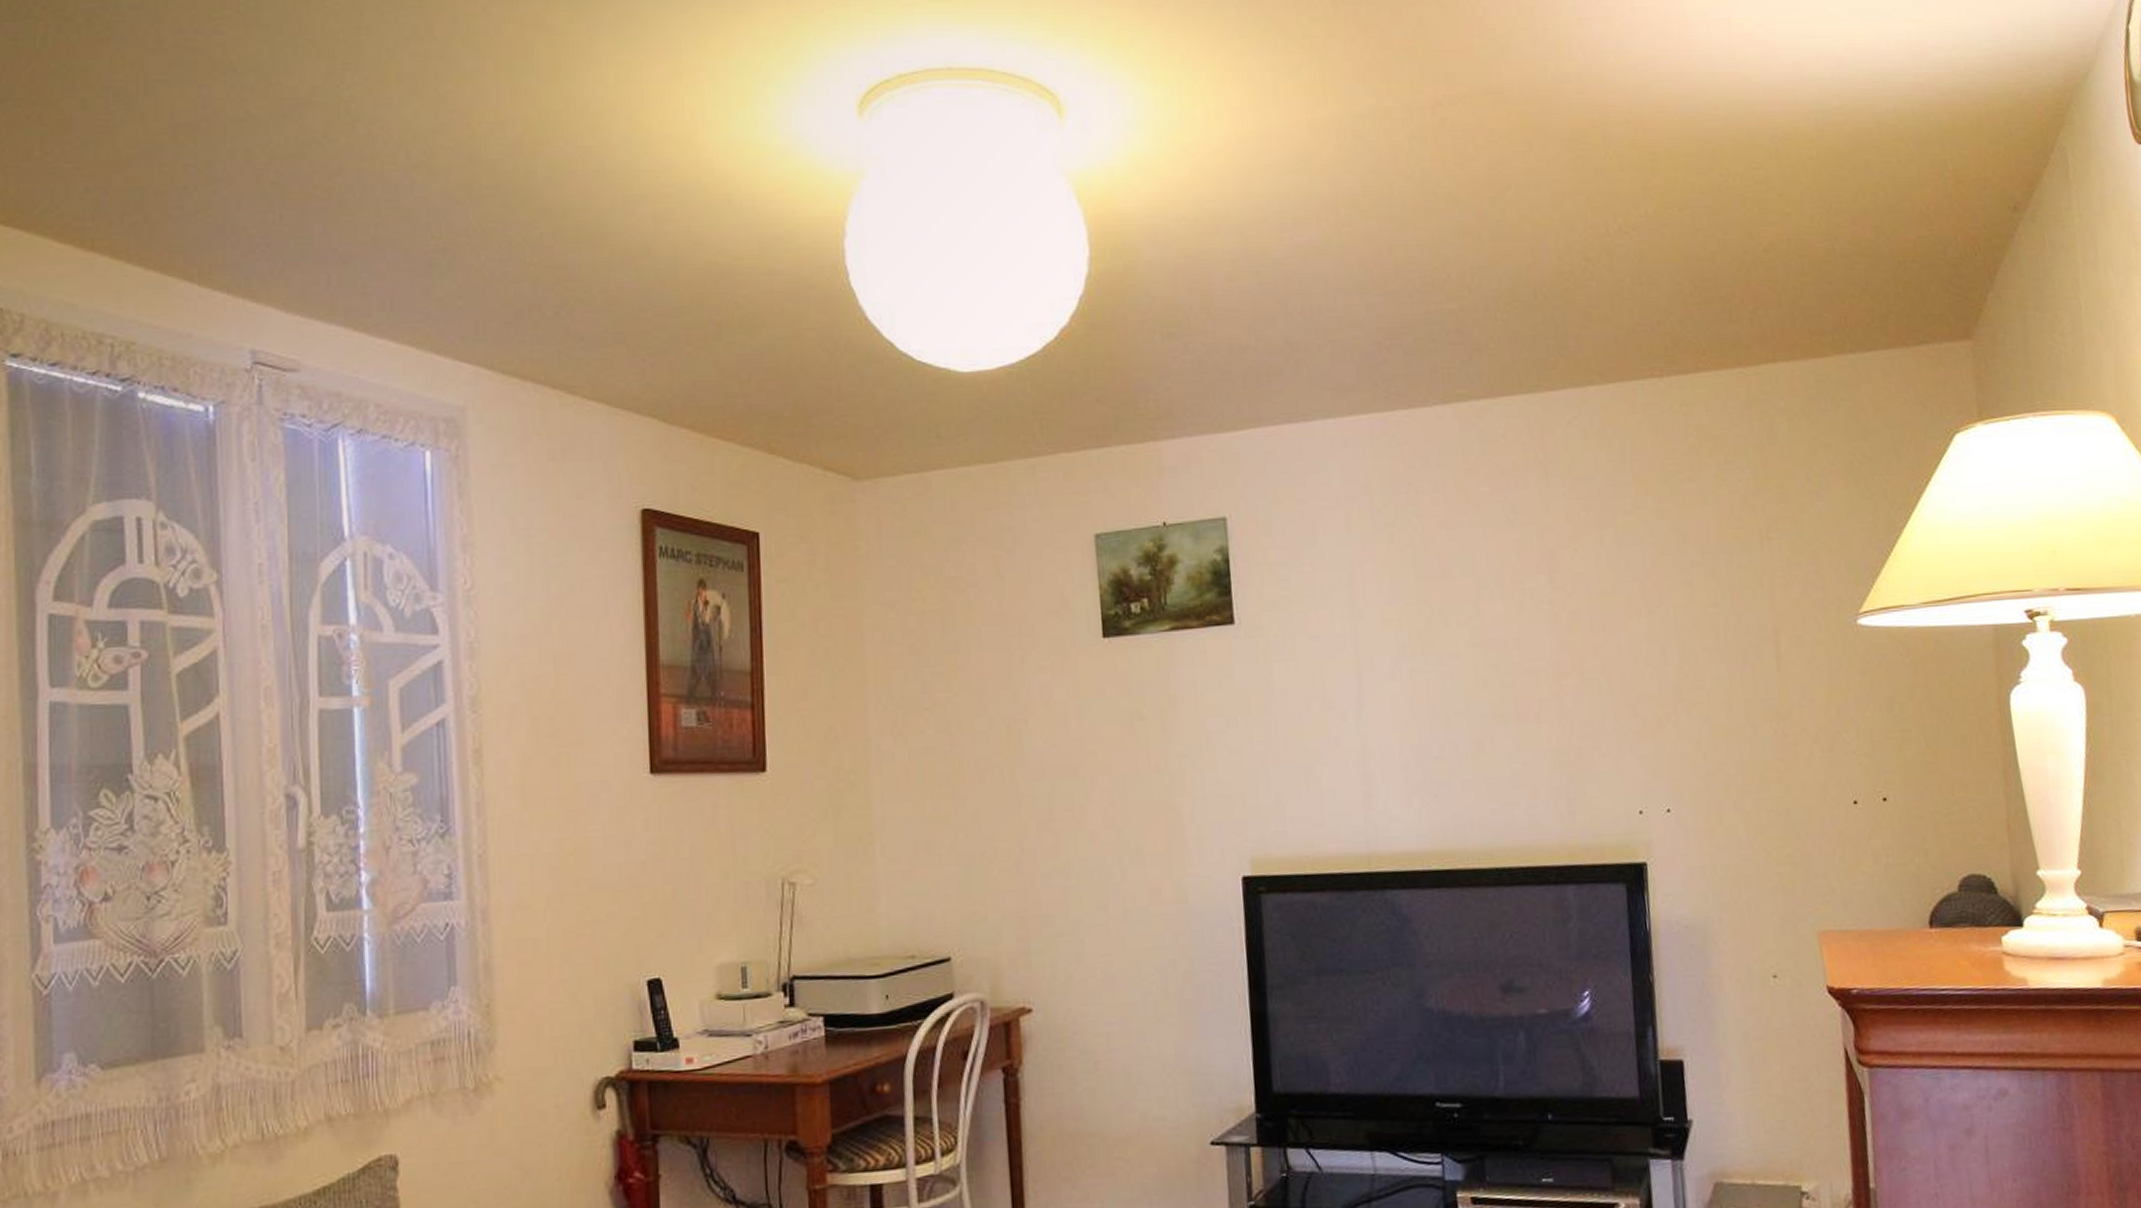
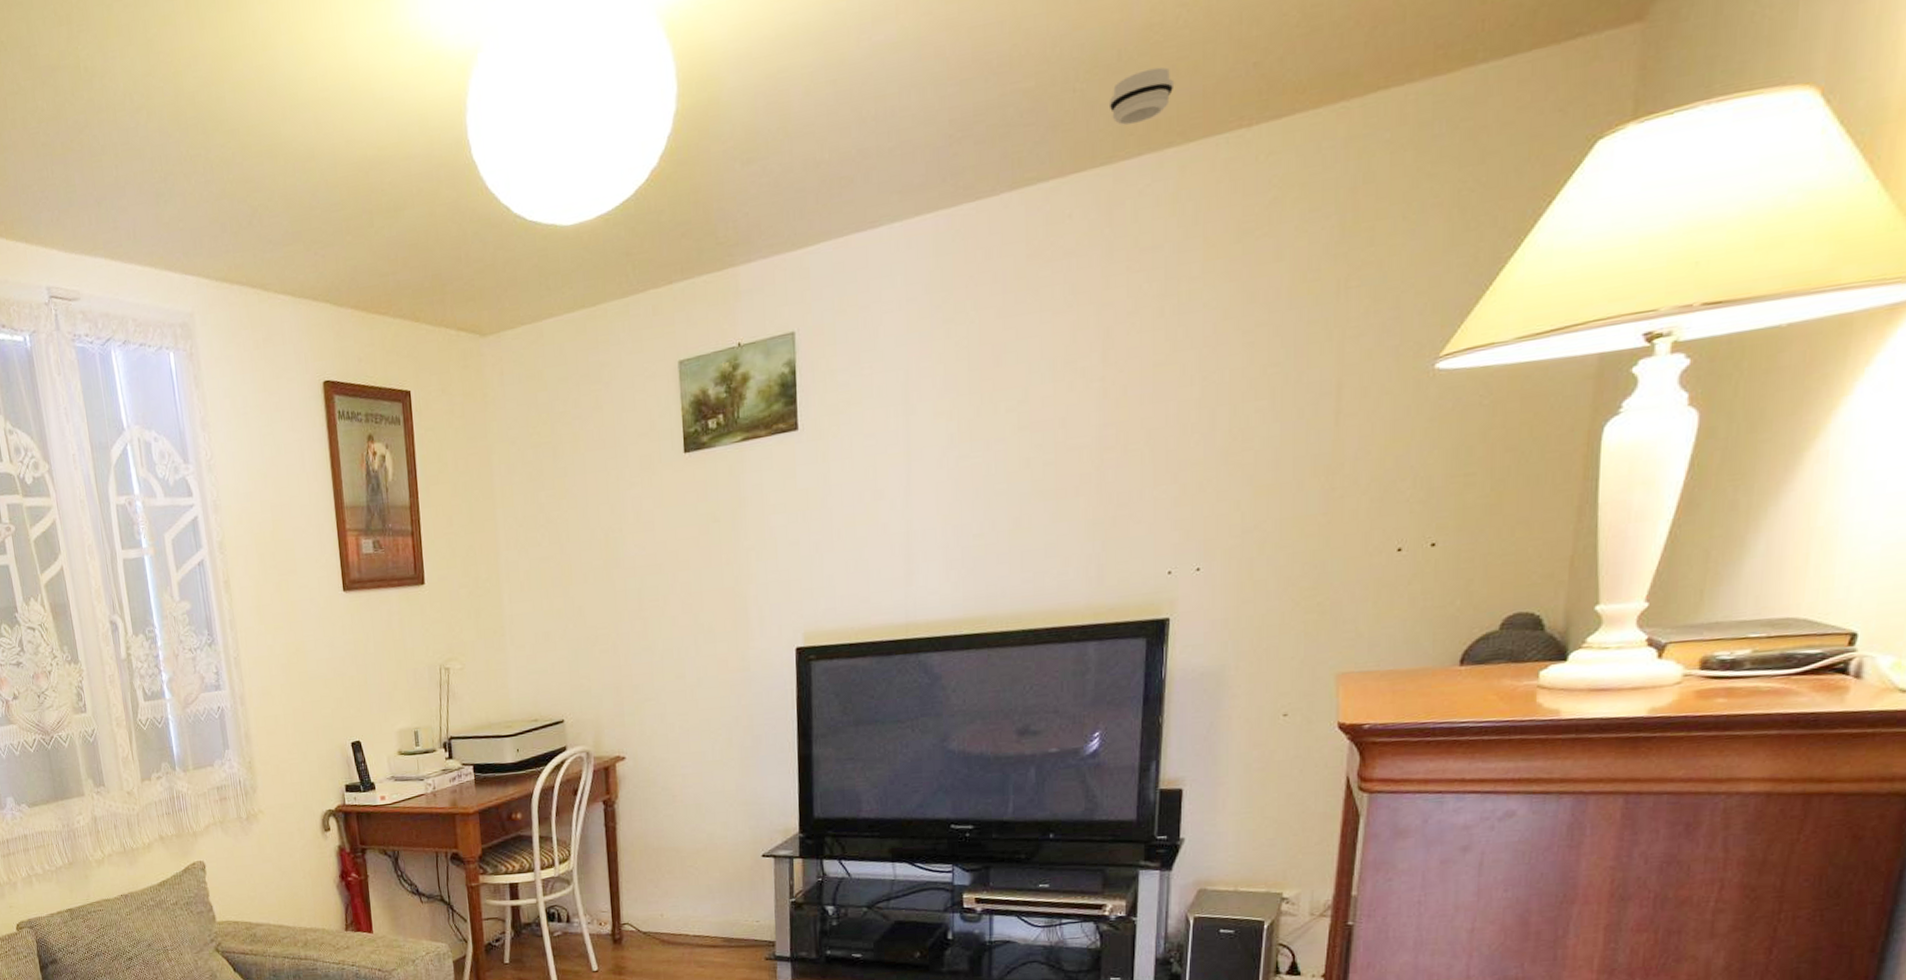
smoke detector: none [1529,311,1589,359] -> present [1108,67,1175,126]

